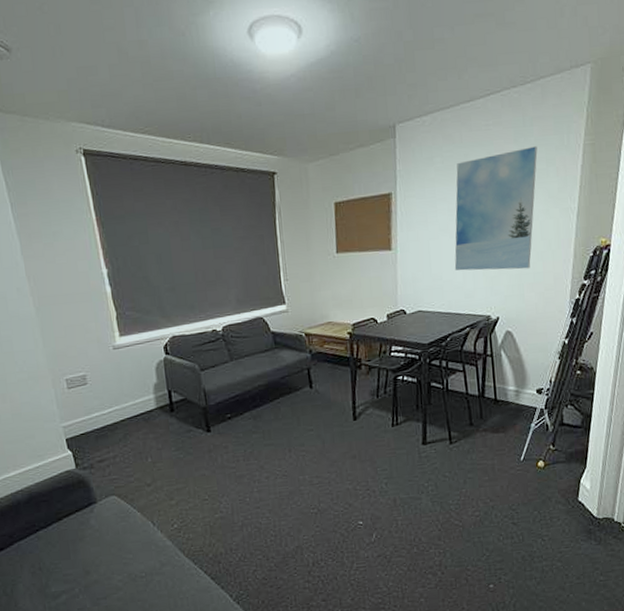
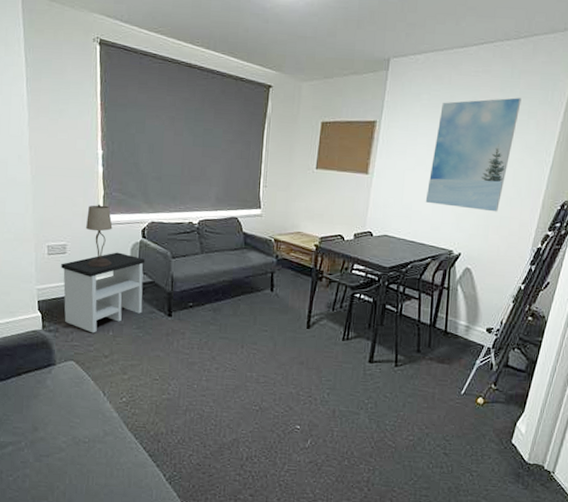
side table: none [84,374,179,463] -> present [61,252,146,333]
table lamp: none [102,326,138,395] -> present [86,204,113,268]

